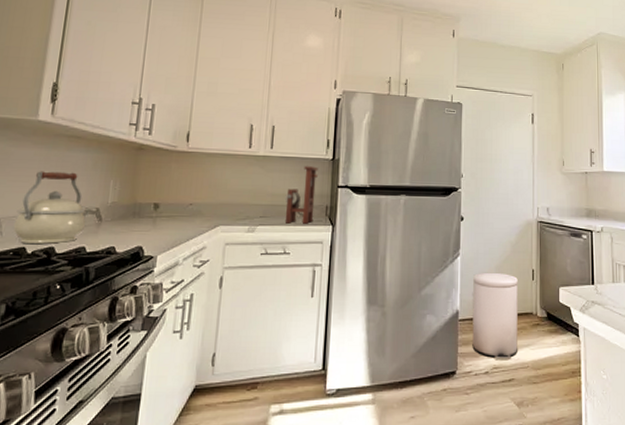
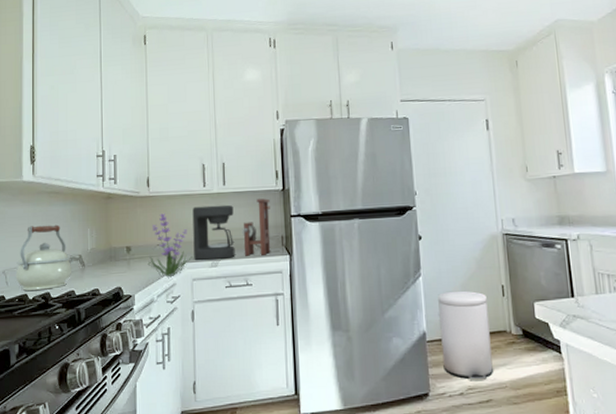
plant: none [176,171,228,240] -> present [147,213,193,278]
coffee maker: none [229,167,279,226] -> present [192,205,235,261]

